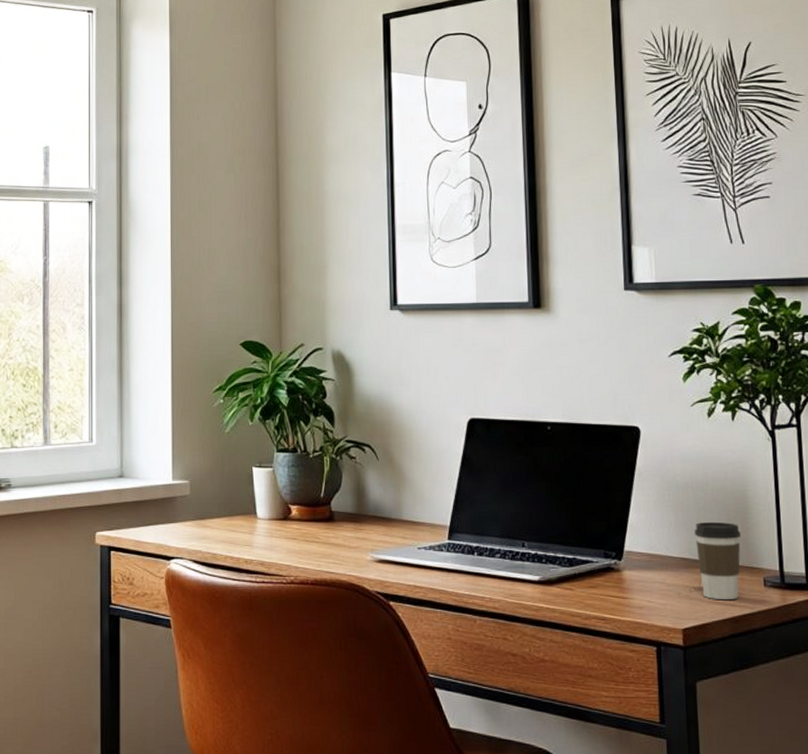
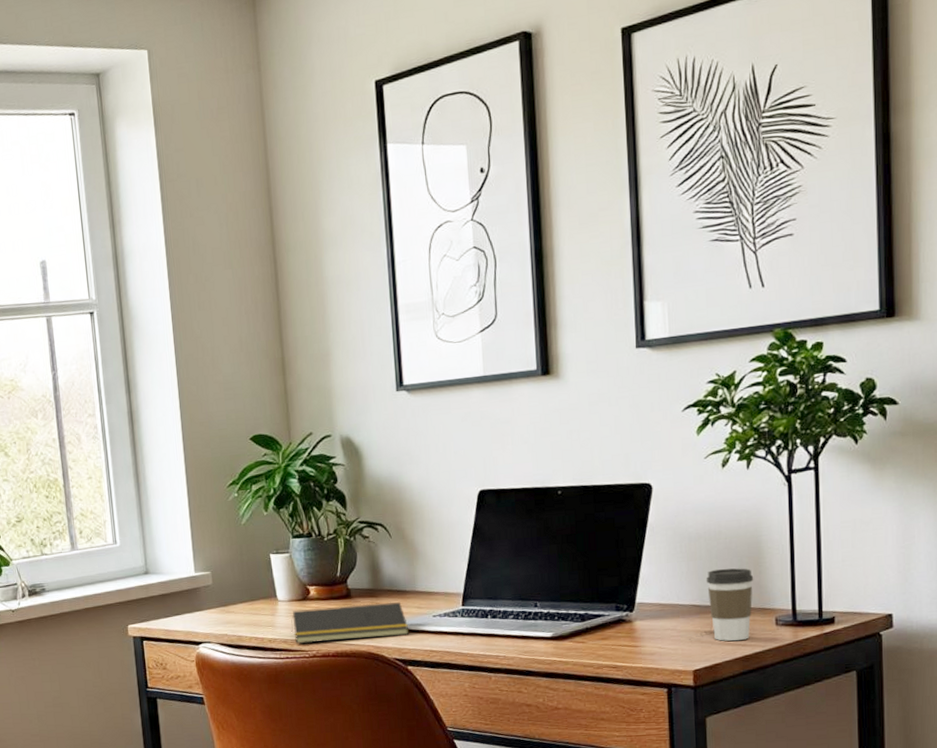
notepad: none [269,529,393,568] -> present [291,602,410,645]

